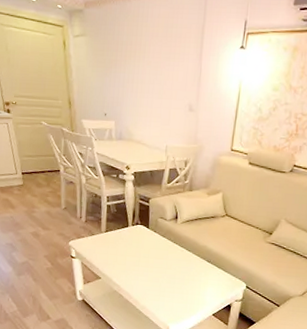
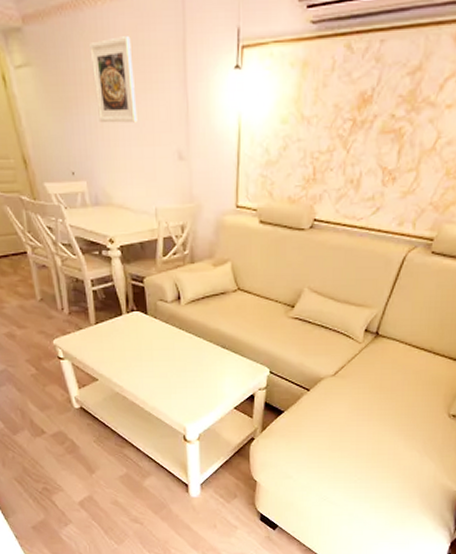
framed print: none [131,21,163,81] -> present [89,36,138,123]

